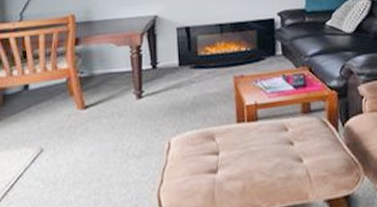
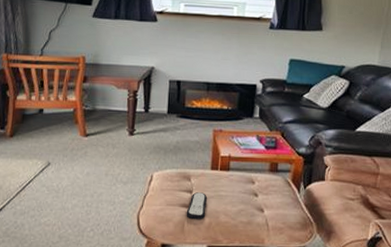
remote control: none [215,151,238,187] -> present [186,192,208,220]

